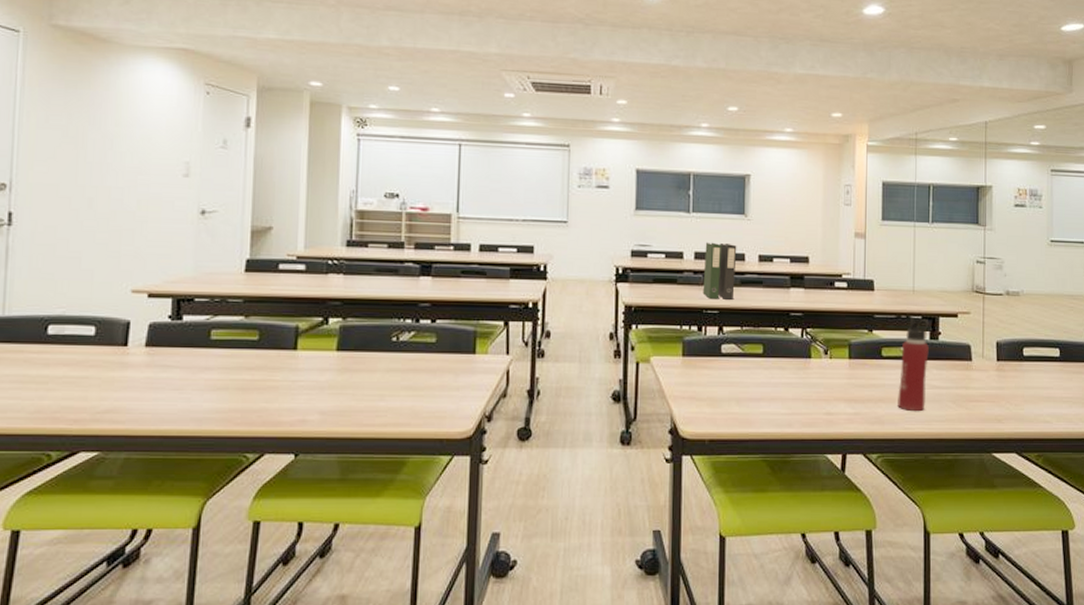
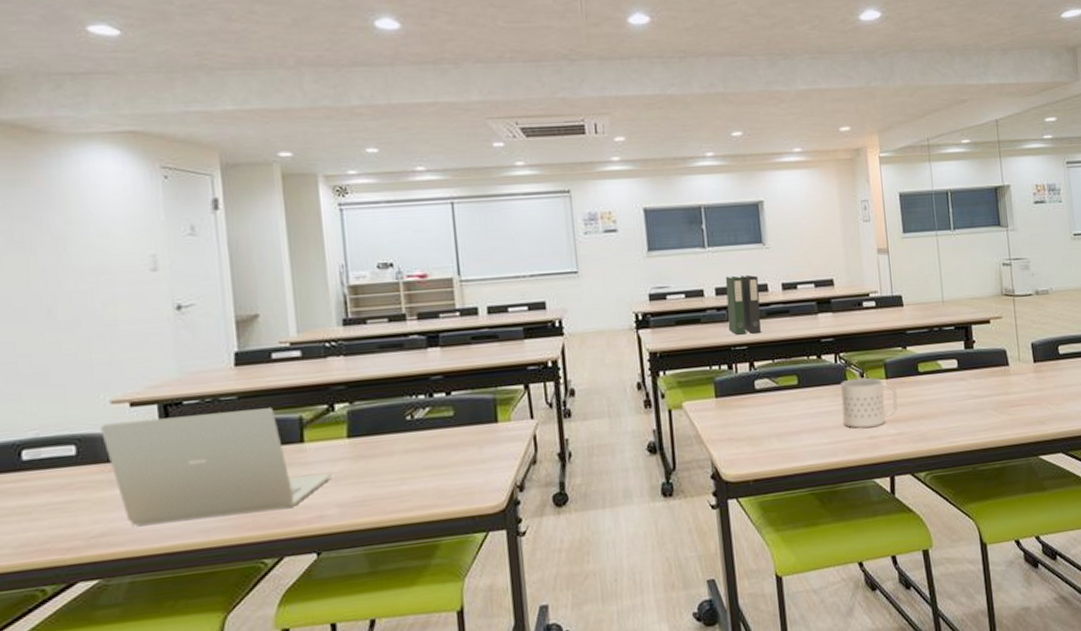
laptop: none [119,310,318,408] -> present [100,408,332,526]
mug: none [802,354,859,404] -> present [841,378,898,429]
water bottle: present [898,318,929,412] -> none [938,329,968,425]

